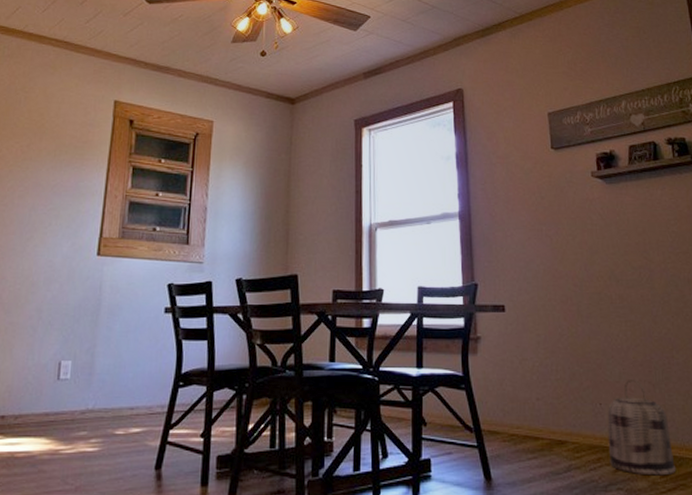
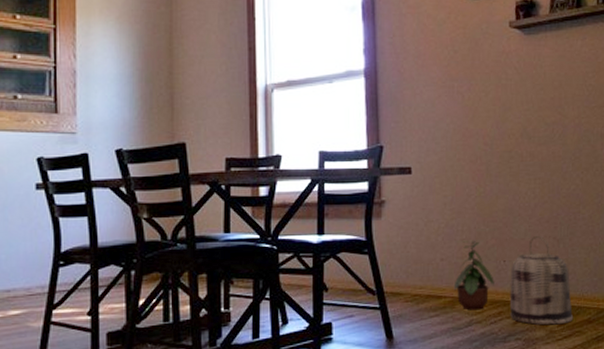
potted plant: none [550,382,592,455] -> present [453,241,494,310]

